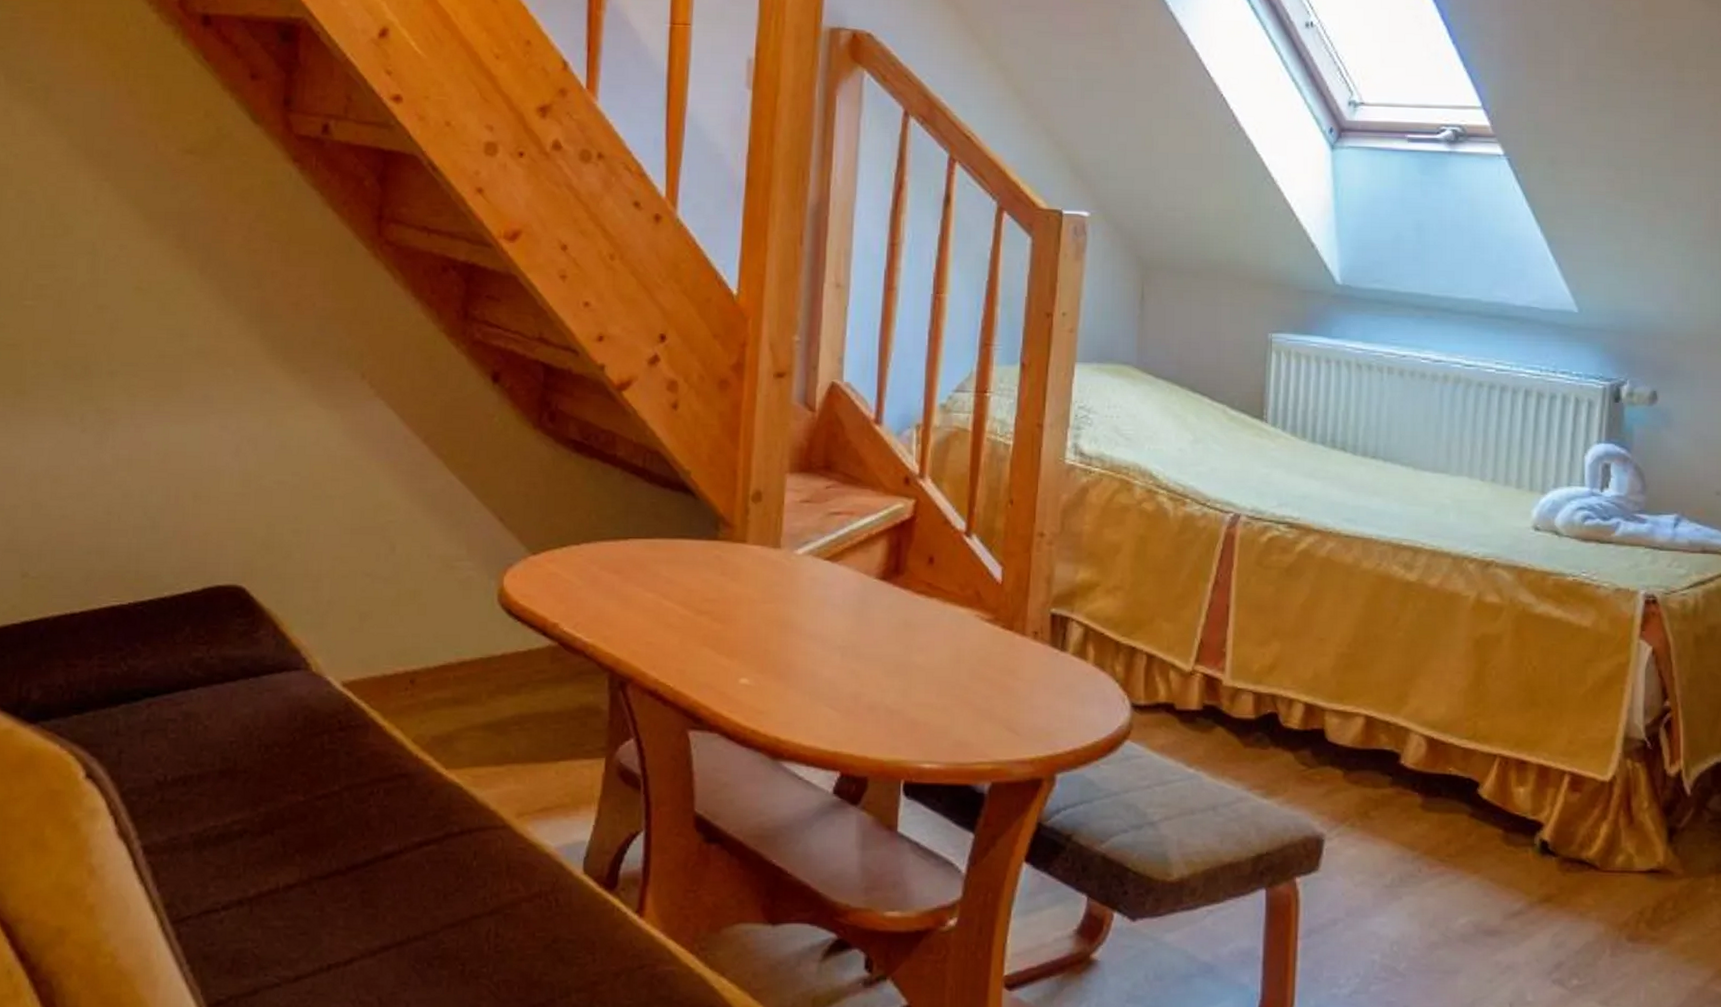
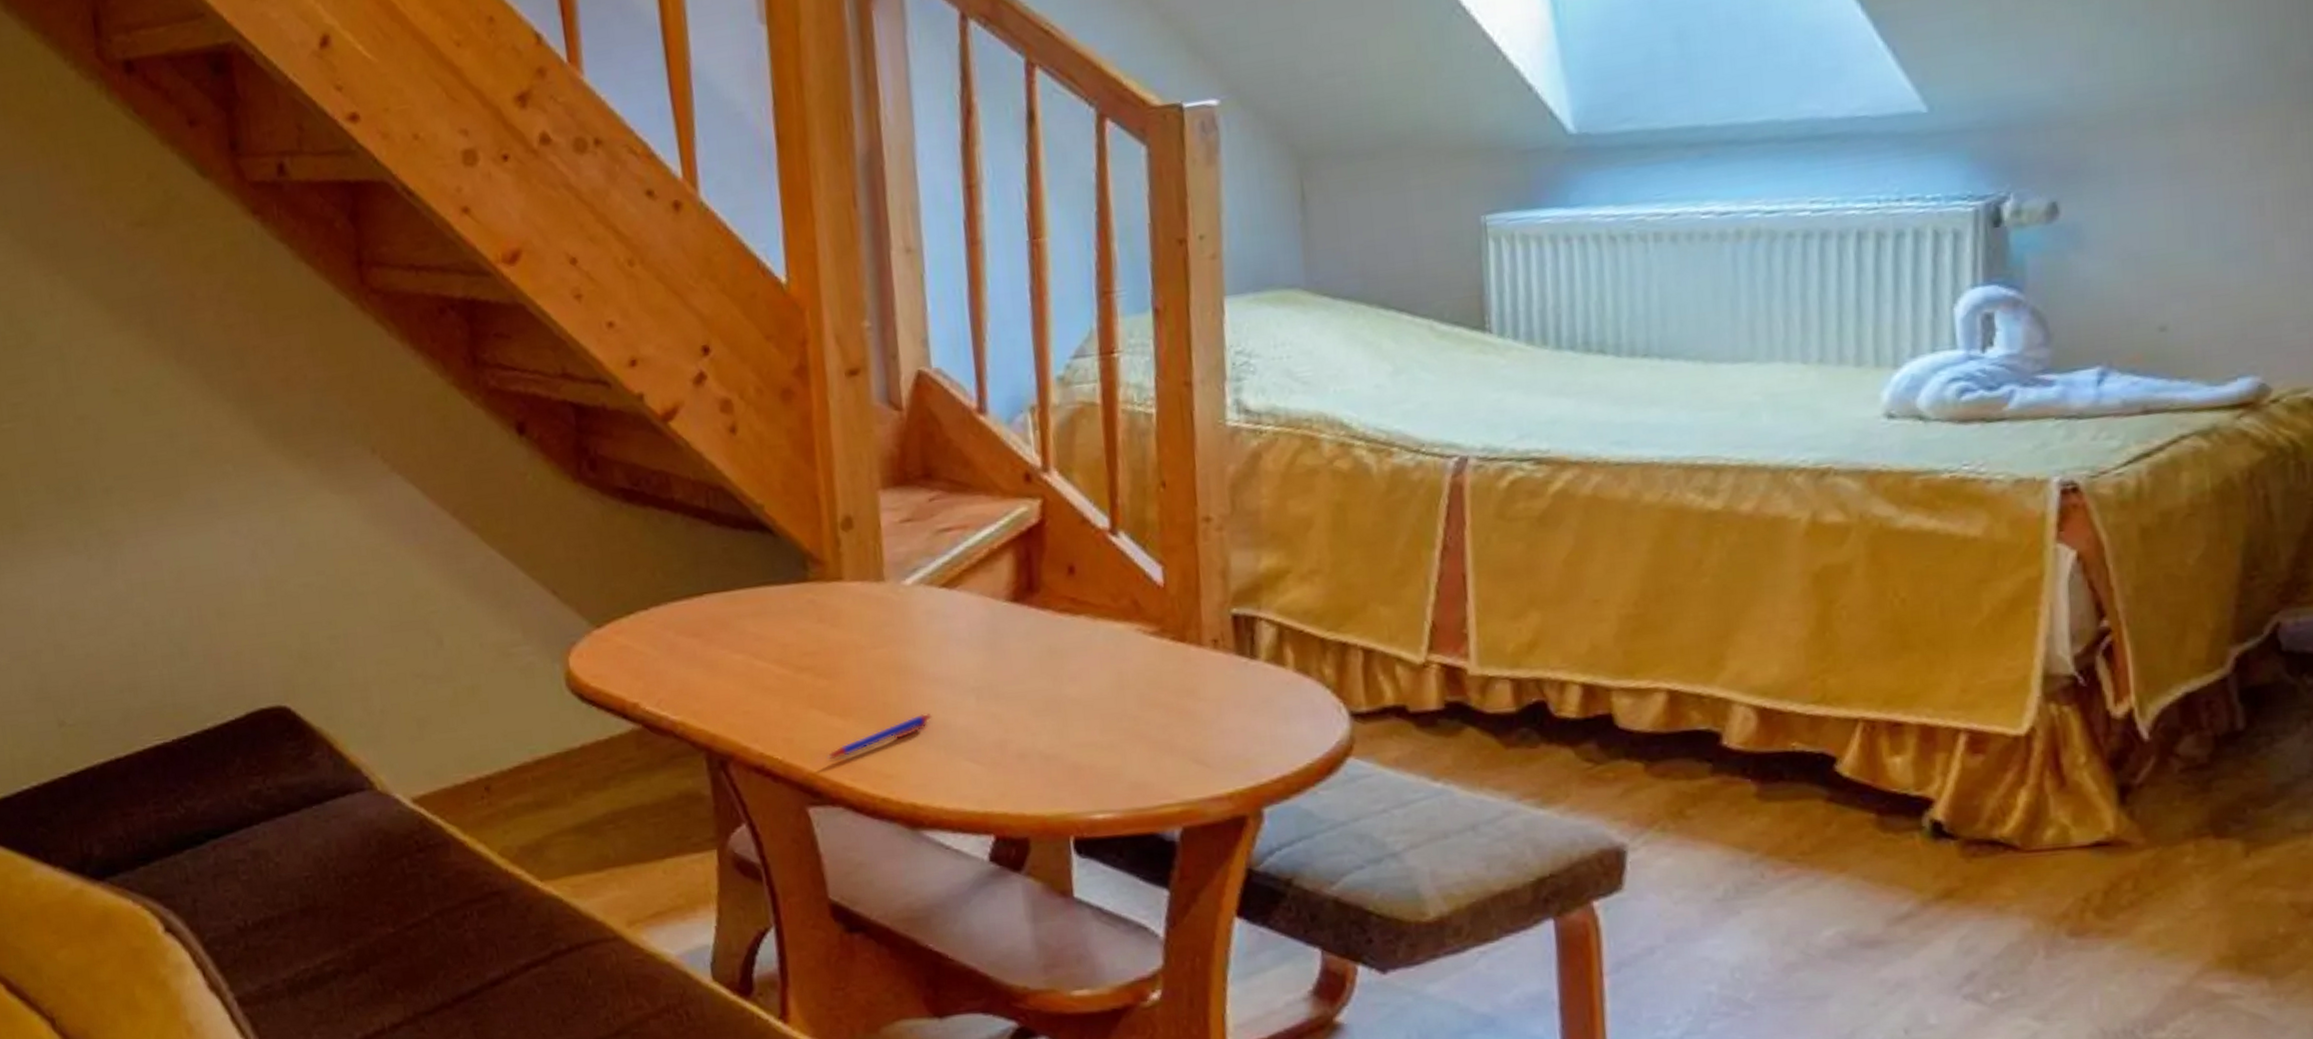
pen: none [711,662,803,691] -> present [827,713,932,759]

